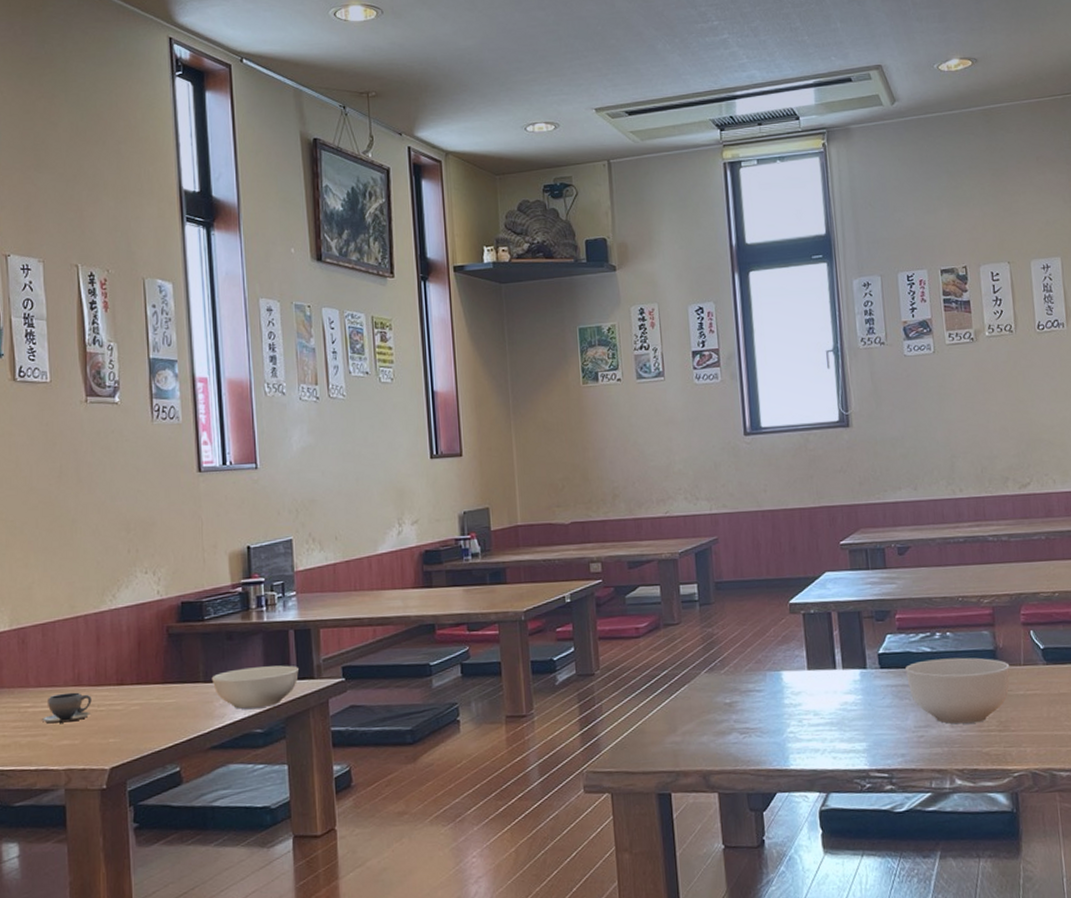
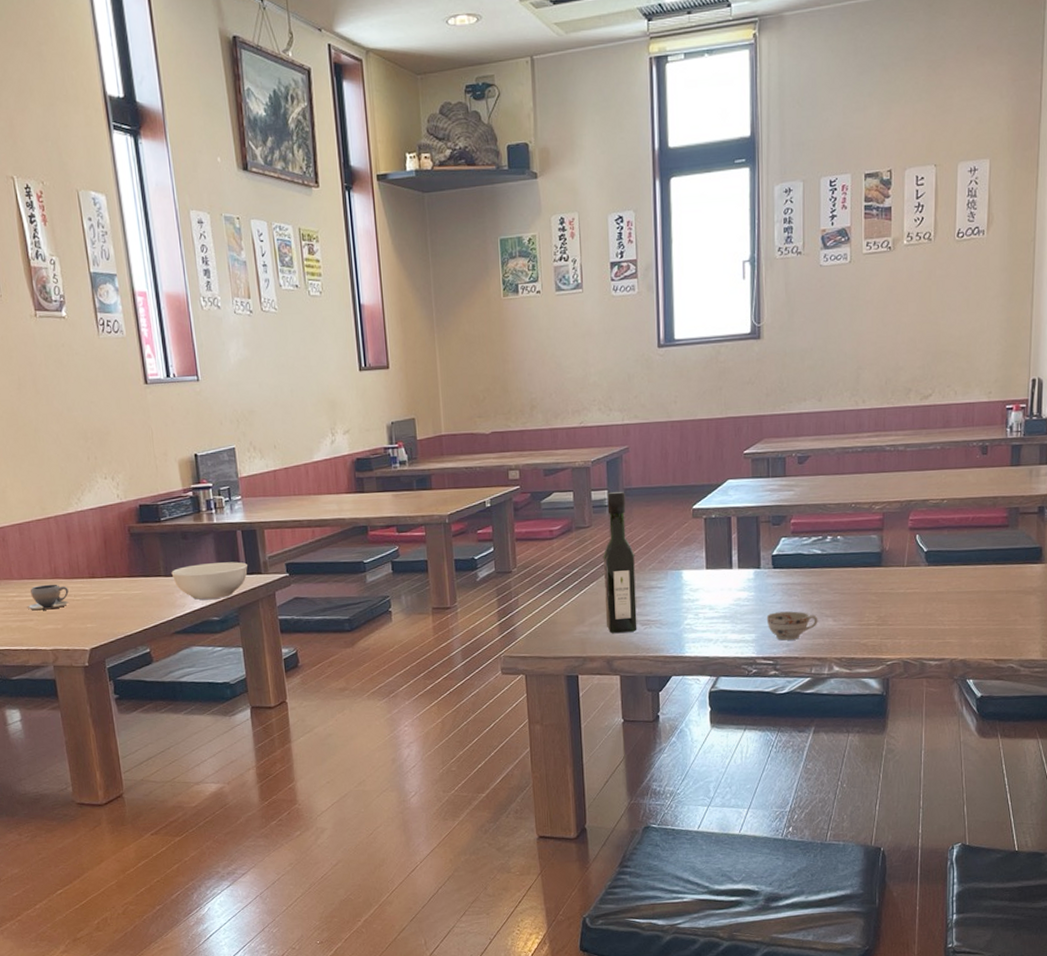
bottle: none [694,584,736,743] -> present [602,491,637,633]
teacup: none [877,716,934,750] -> present [766,611,818,641]
bowl: present [904,657,1010,725] -> none [795,559,894,619]

